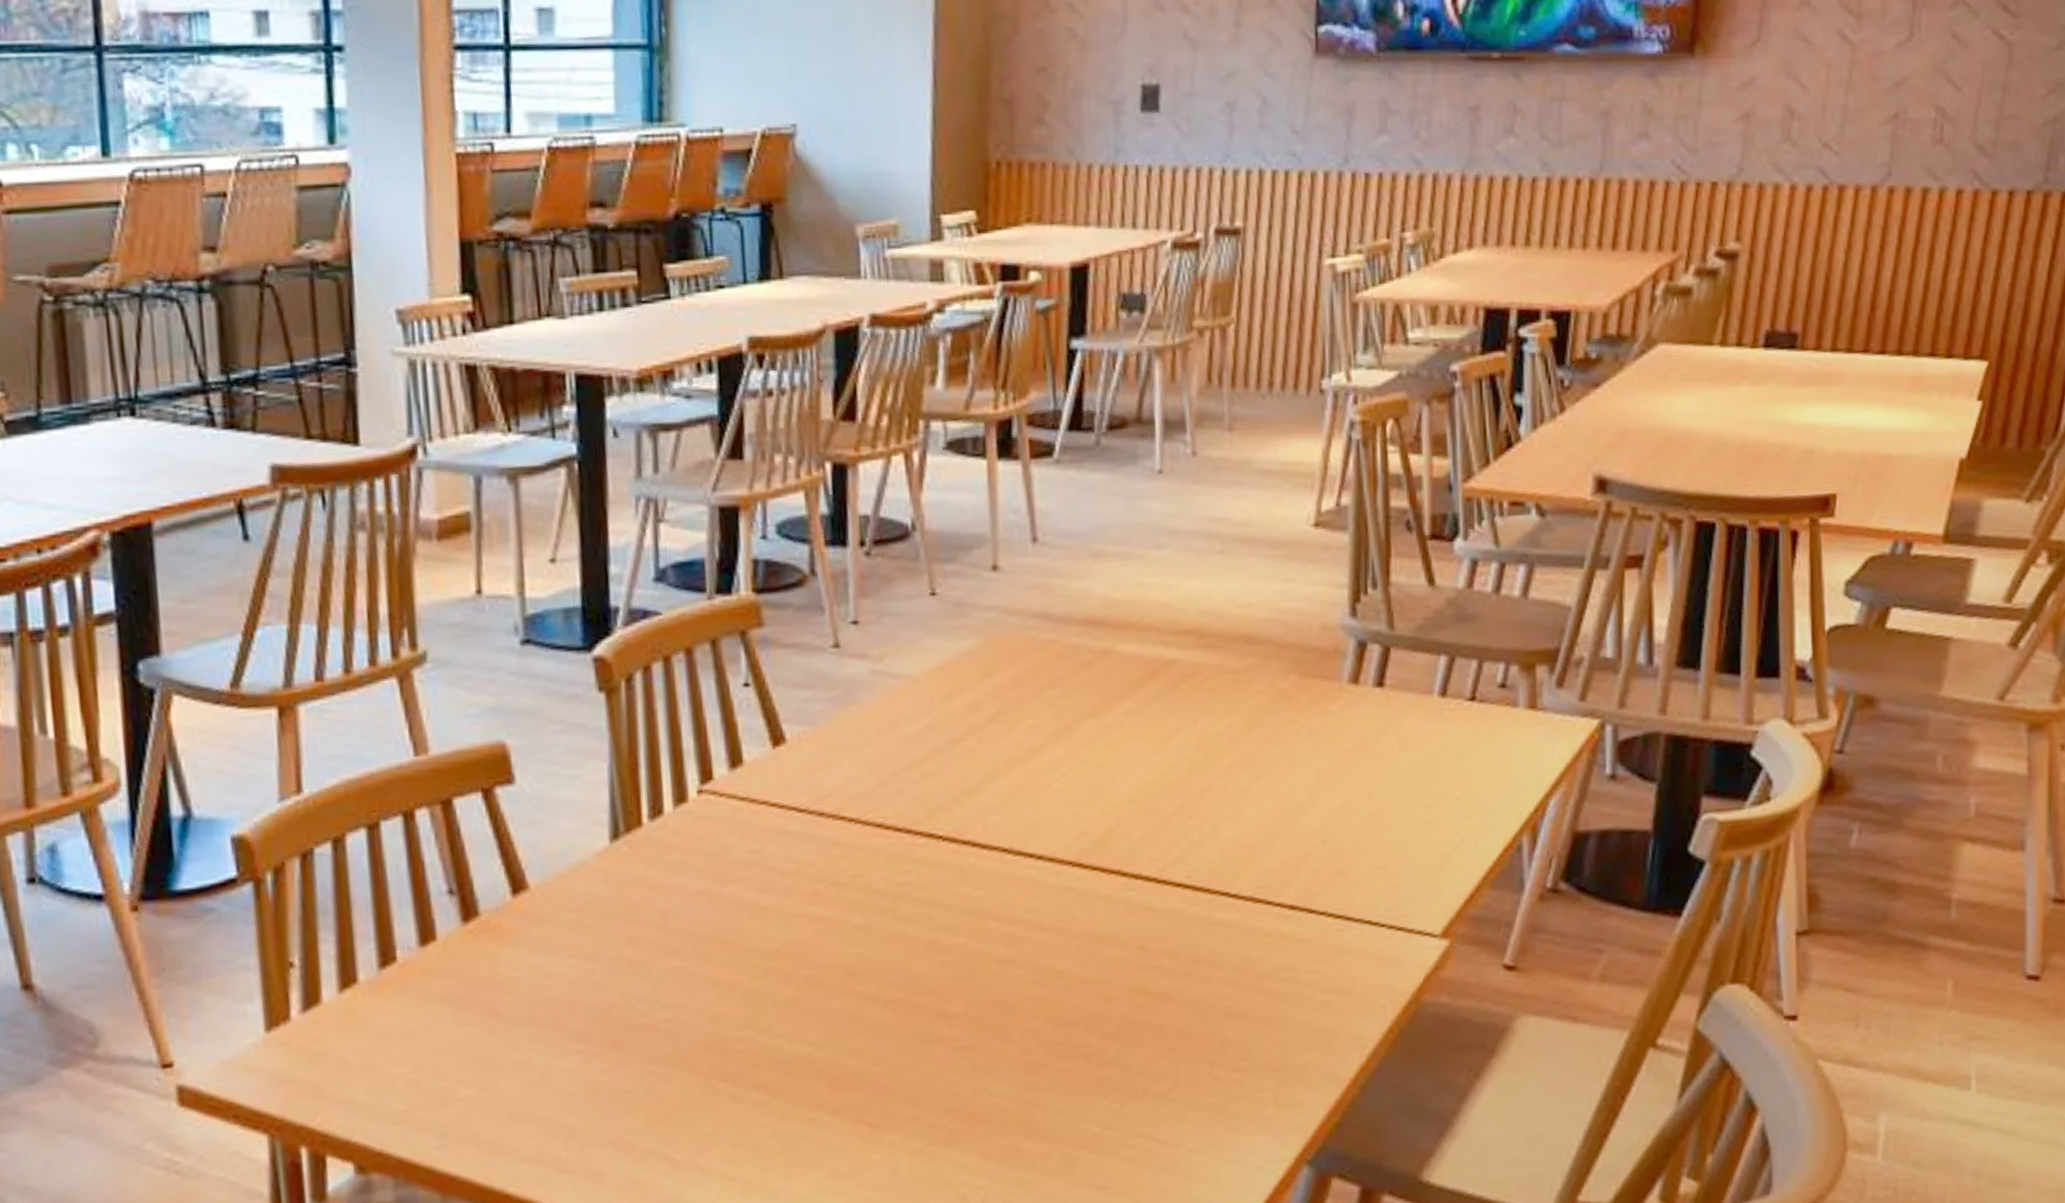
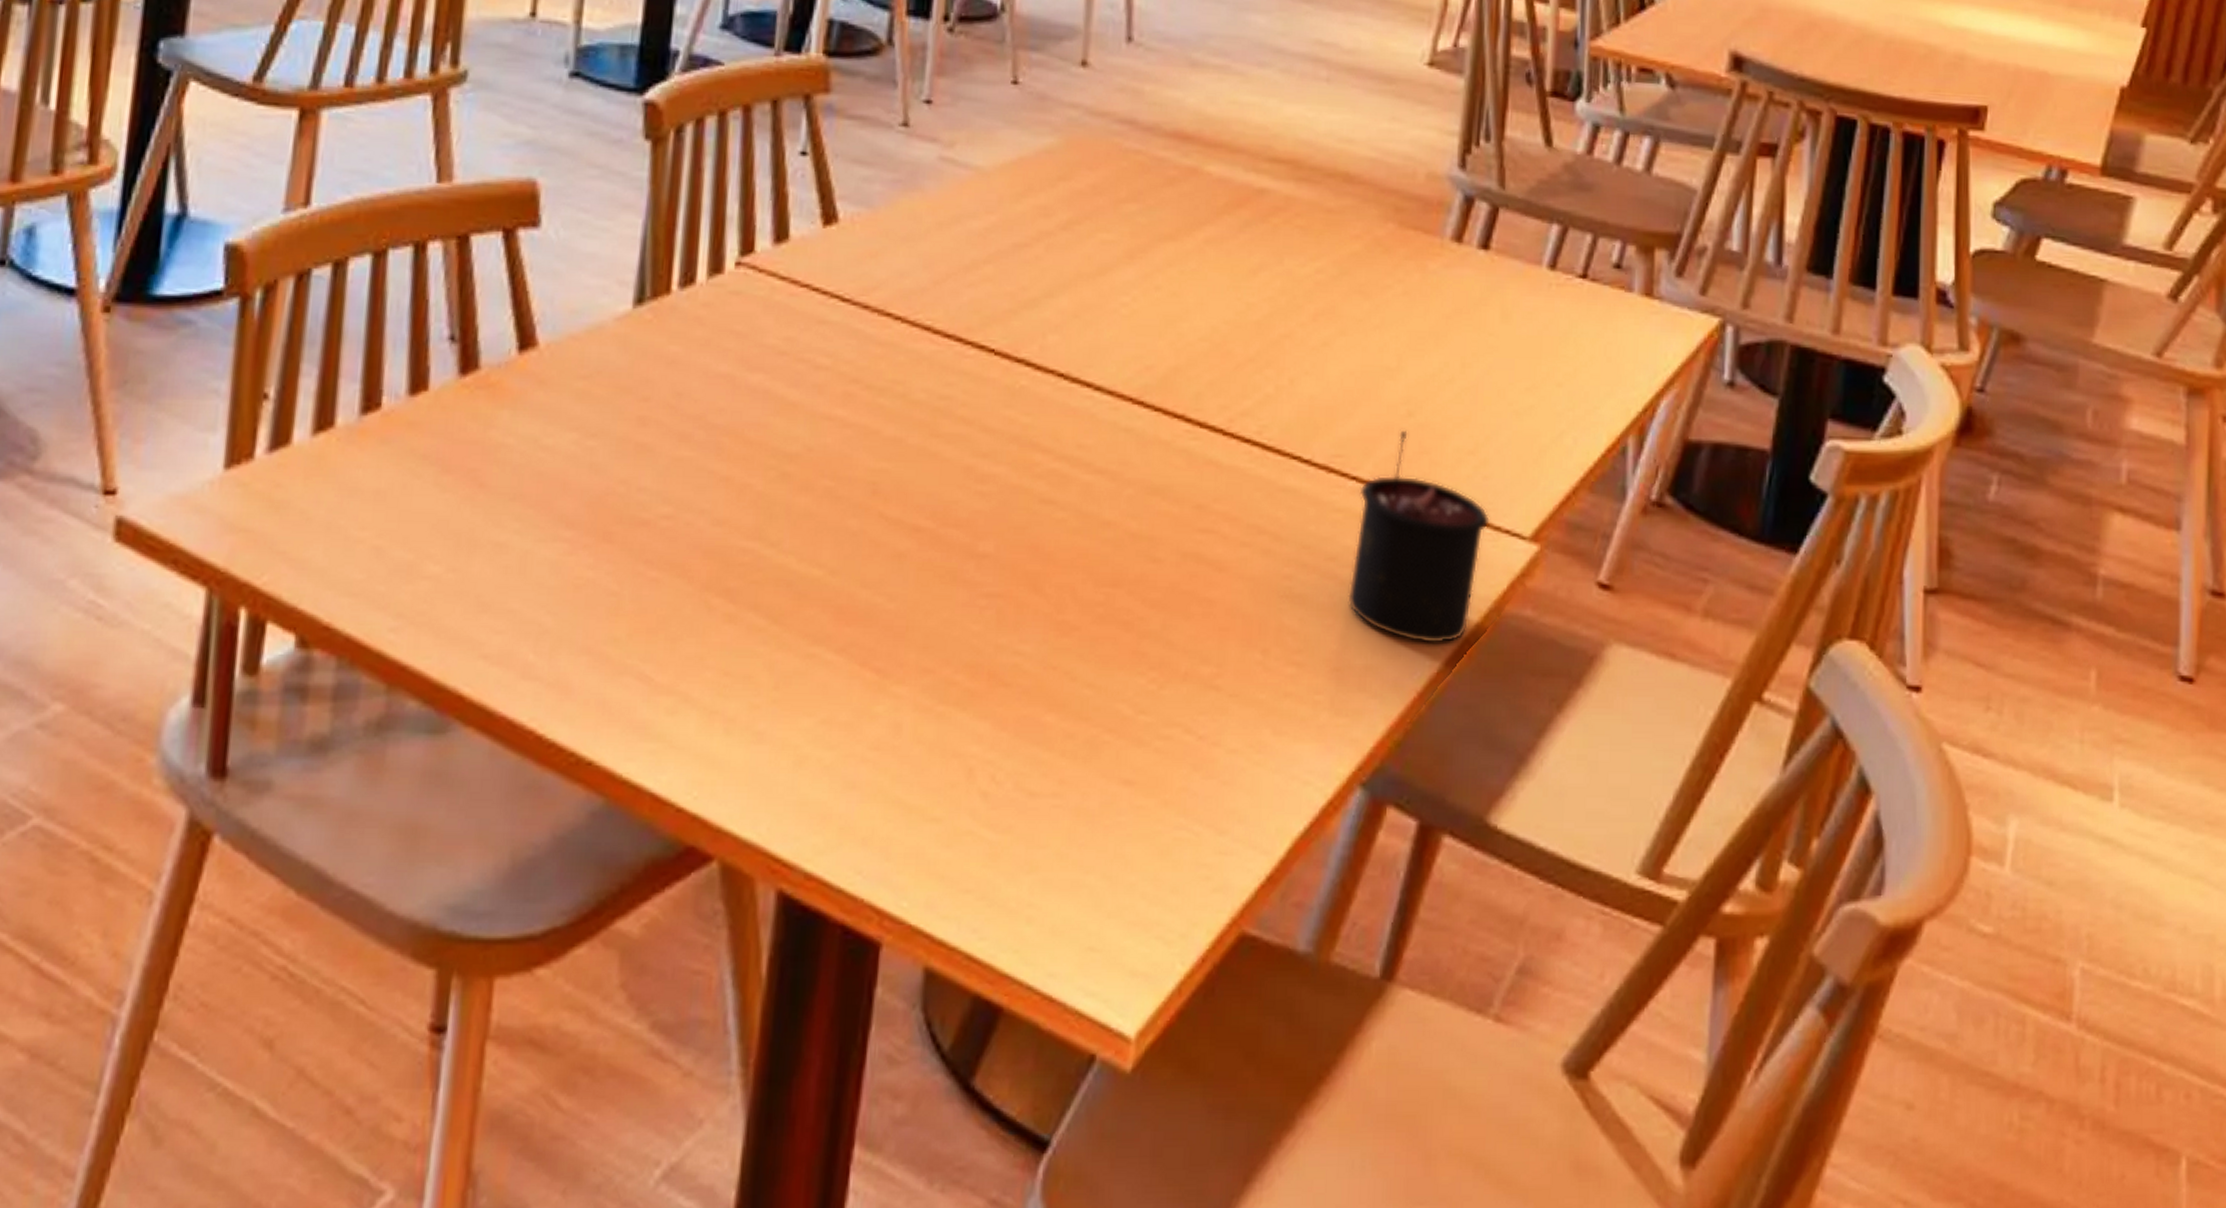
candle: none [1281,856,1403,1038] -> present [1348,430,1490,645]

